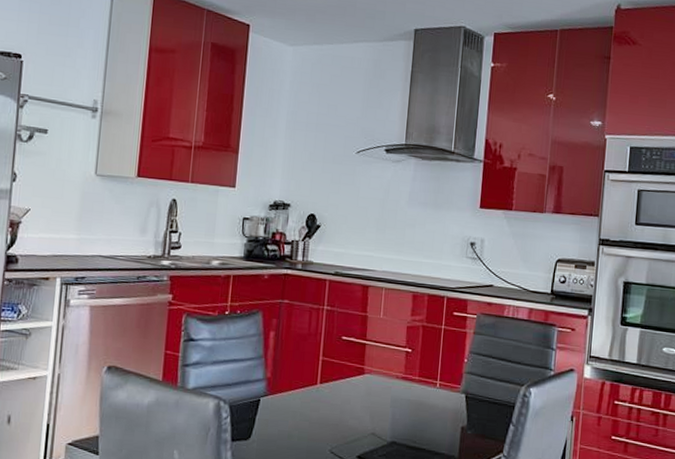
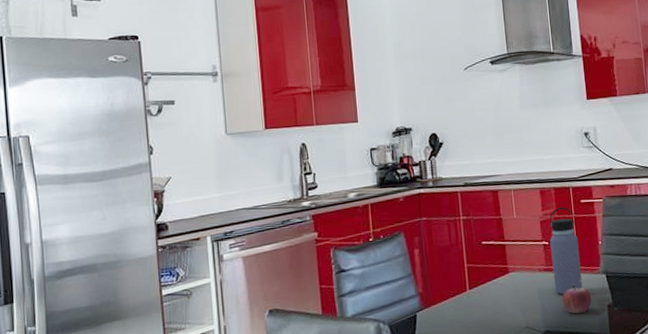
water bottle: none [409,315,445,407] -> present [549,206,583,295]
fruit: none [415,398,446,431] -> present [562,284,592,314]

